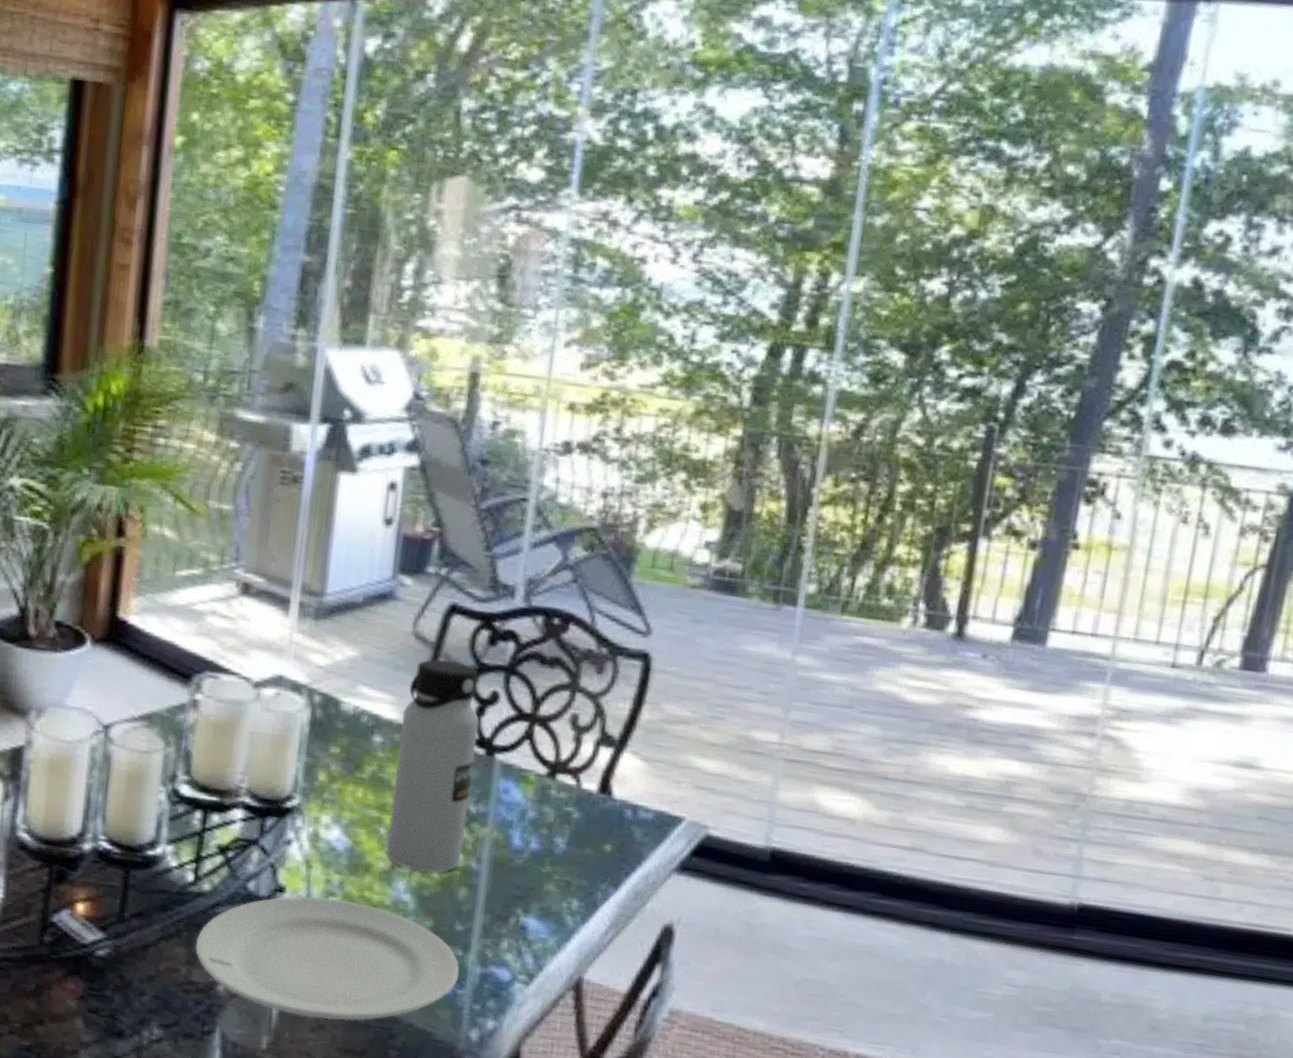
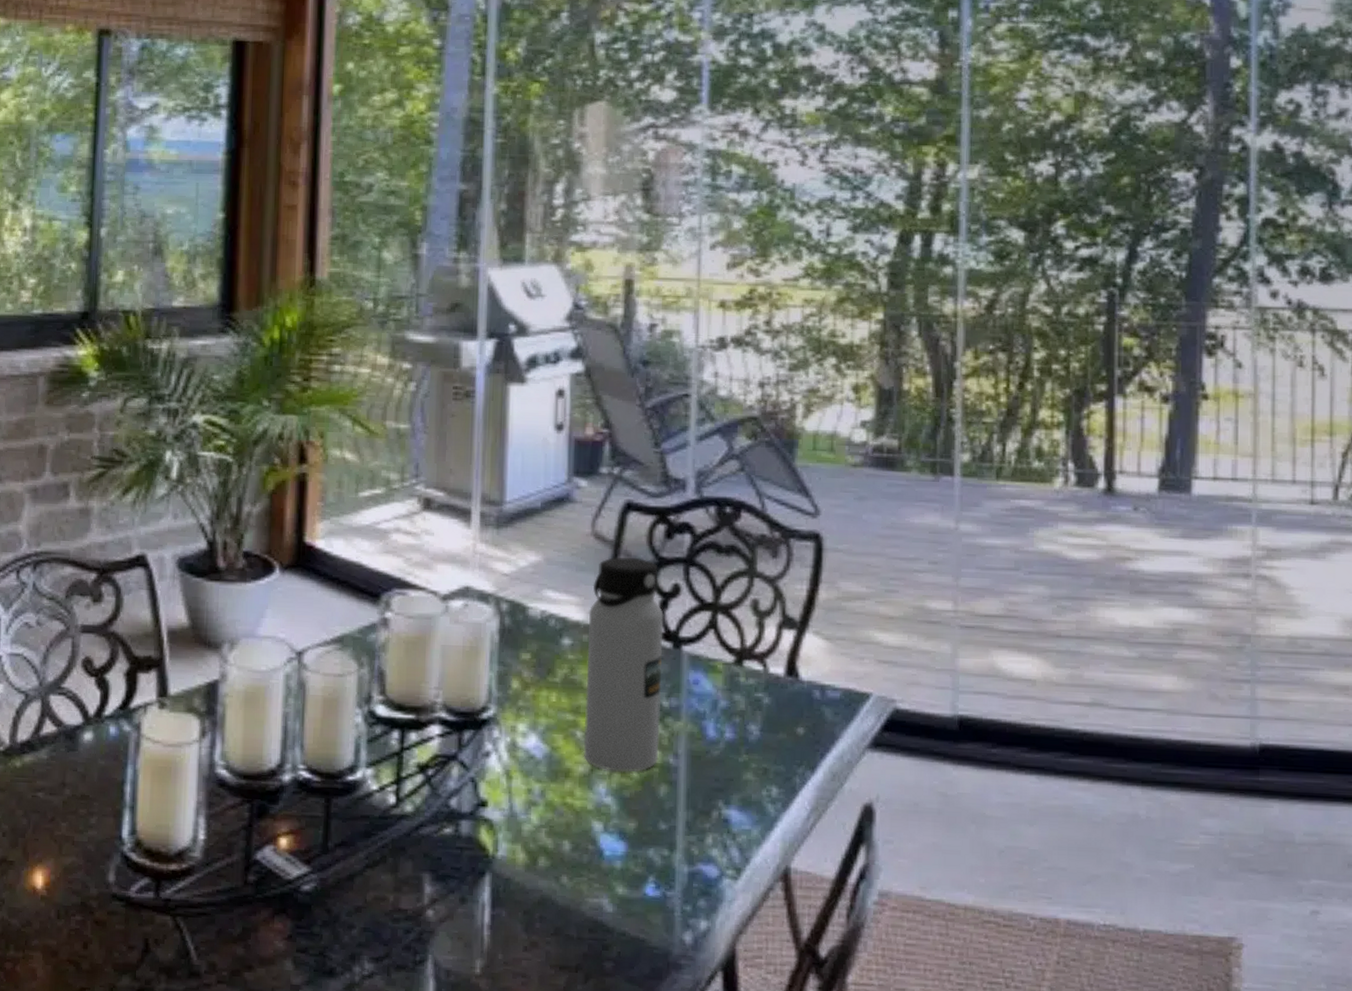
plate: present [195,896,460,1021] -> none [401,808,667,936]

